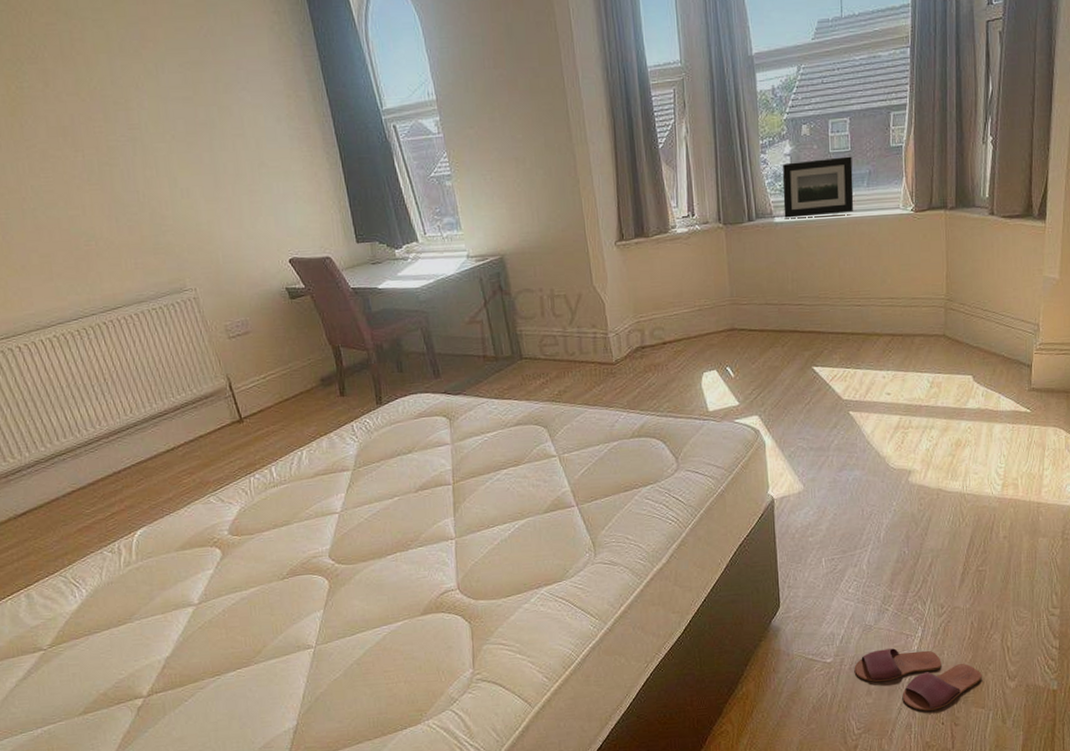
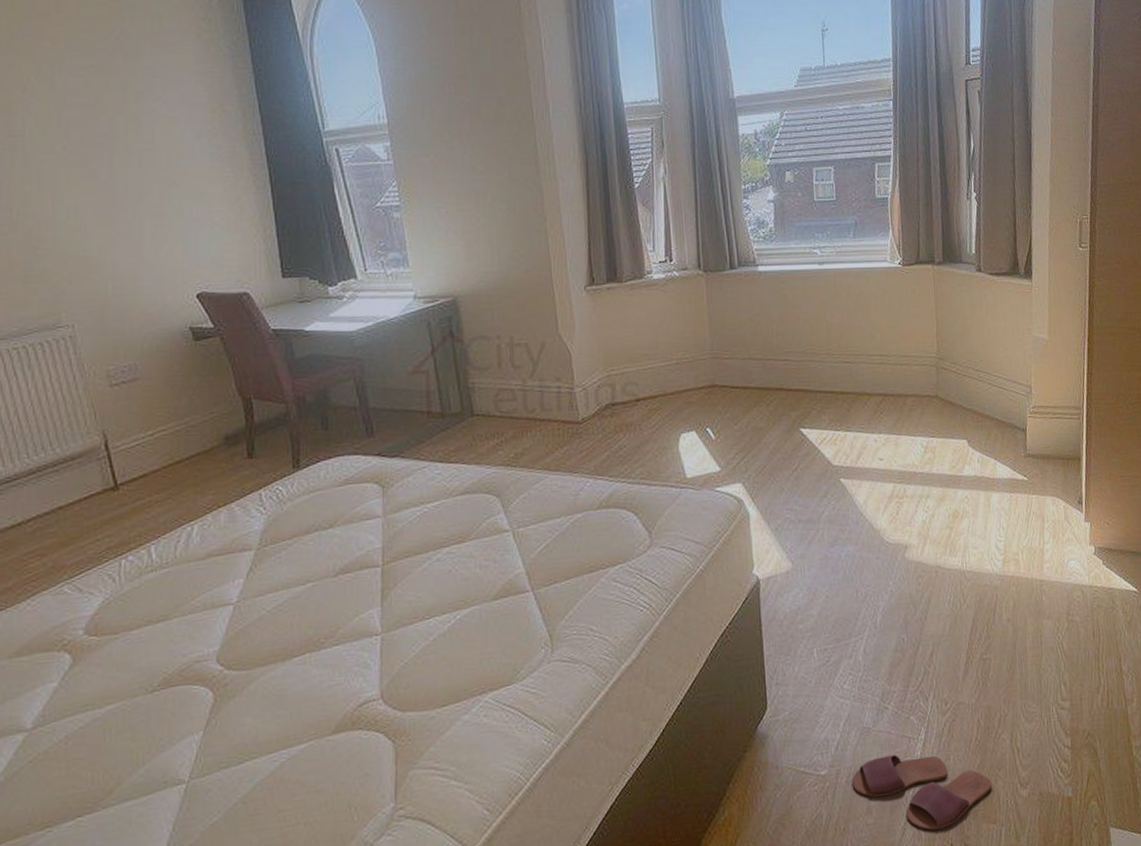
picture frame: present [782,156,854,218] -> none [766,206,841,267]

